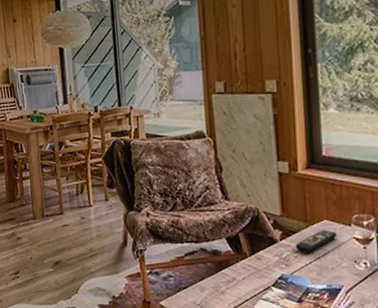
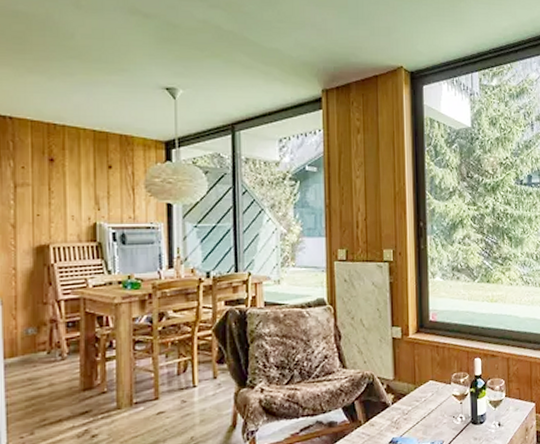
remote control: present [295,230,337,253] -> none [405,390,440,414]

